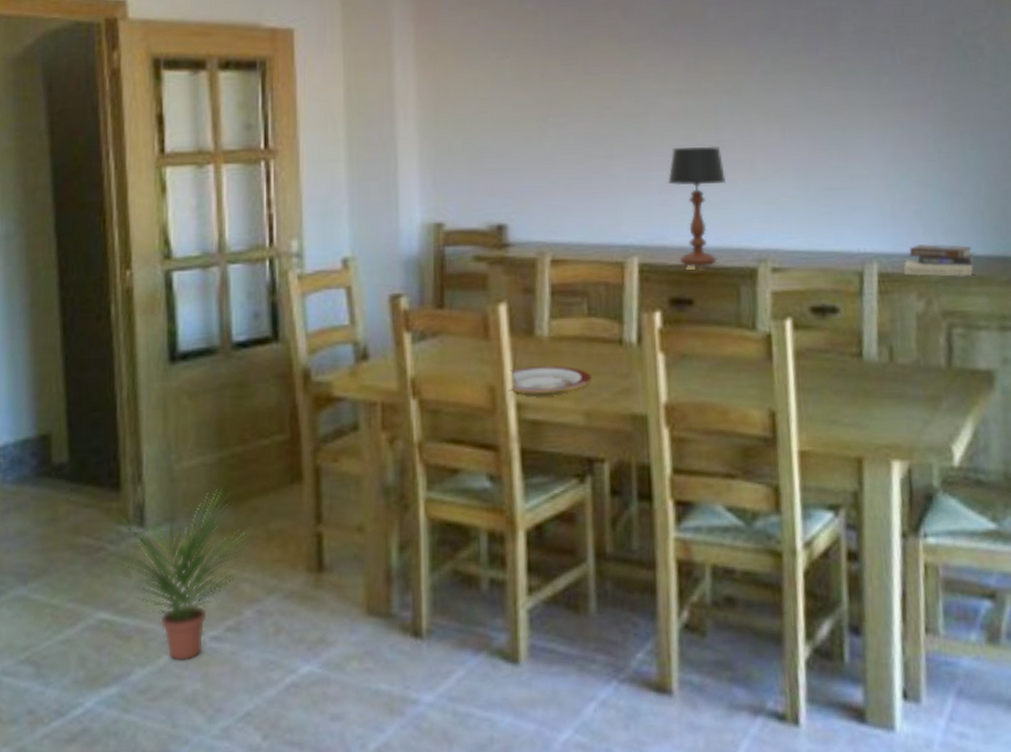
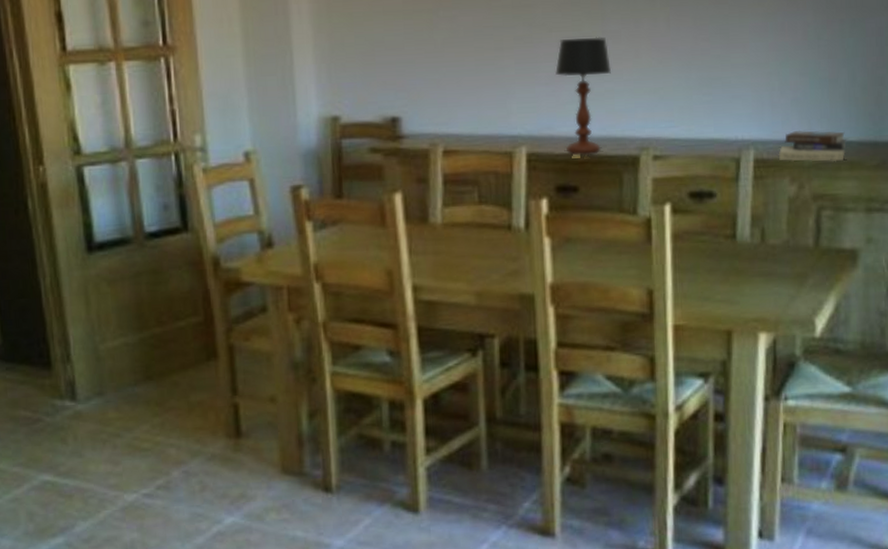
potted plant: present [104,488,257,662] -> none [42,365,179,516]
plate: present [508,365,592,396] -> none [404,250,483,278]

